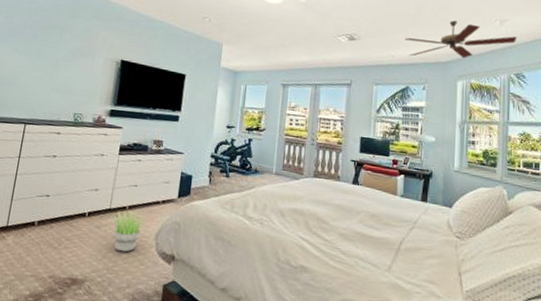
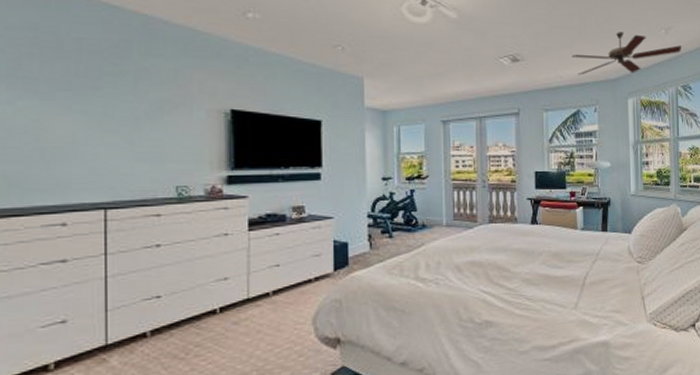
potted plant: present [111,210,147,252] -> none [251,296,298,347]

